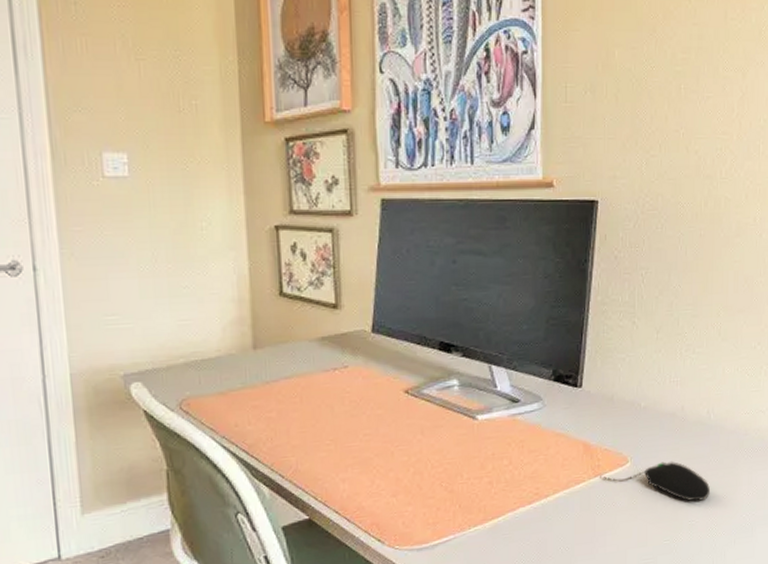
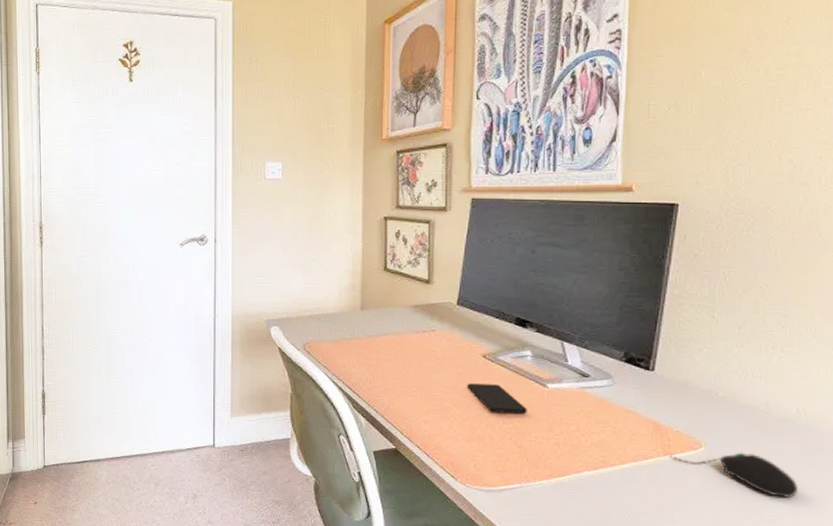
smartphone: none [389,423,457,457] -> present [467,383,527,414]

